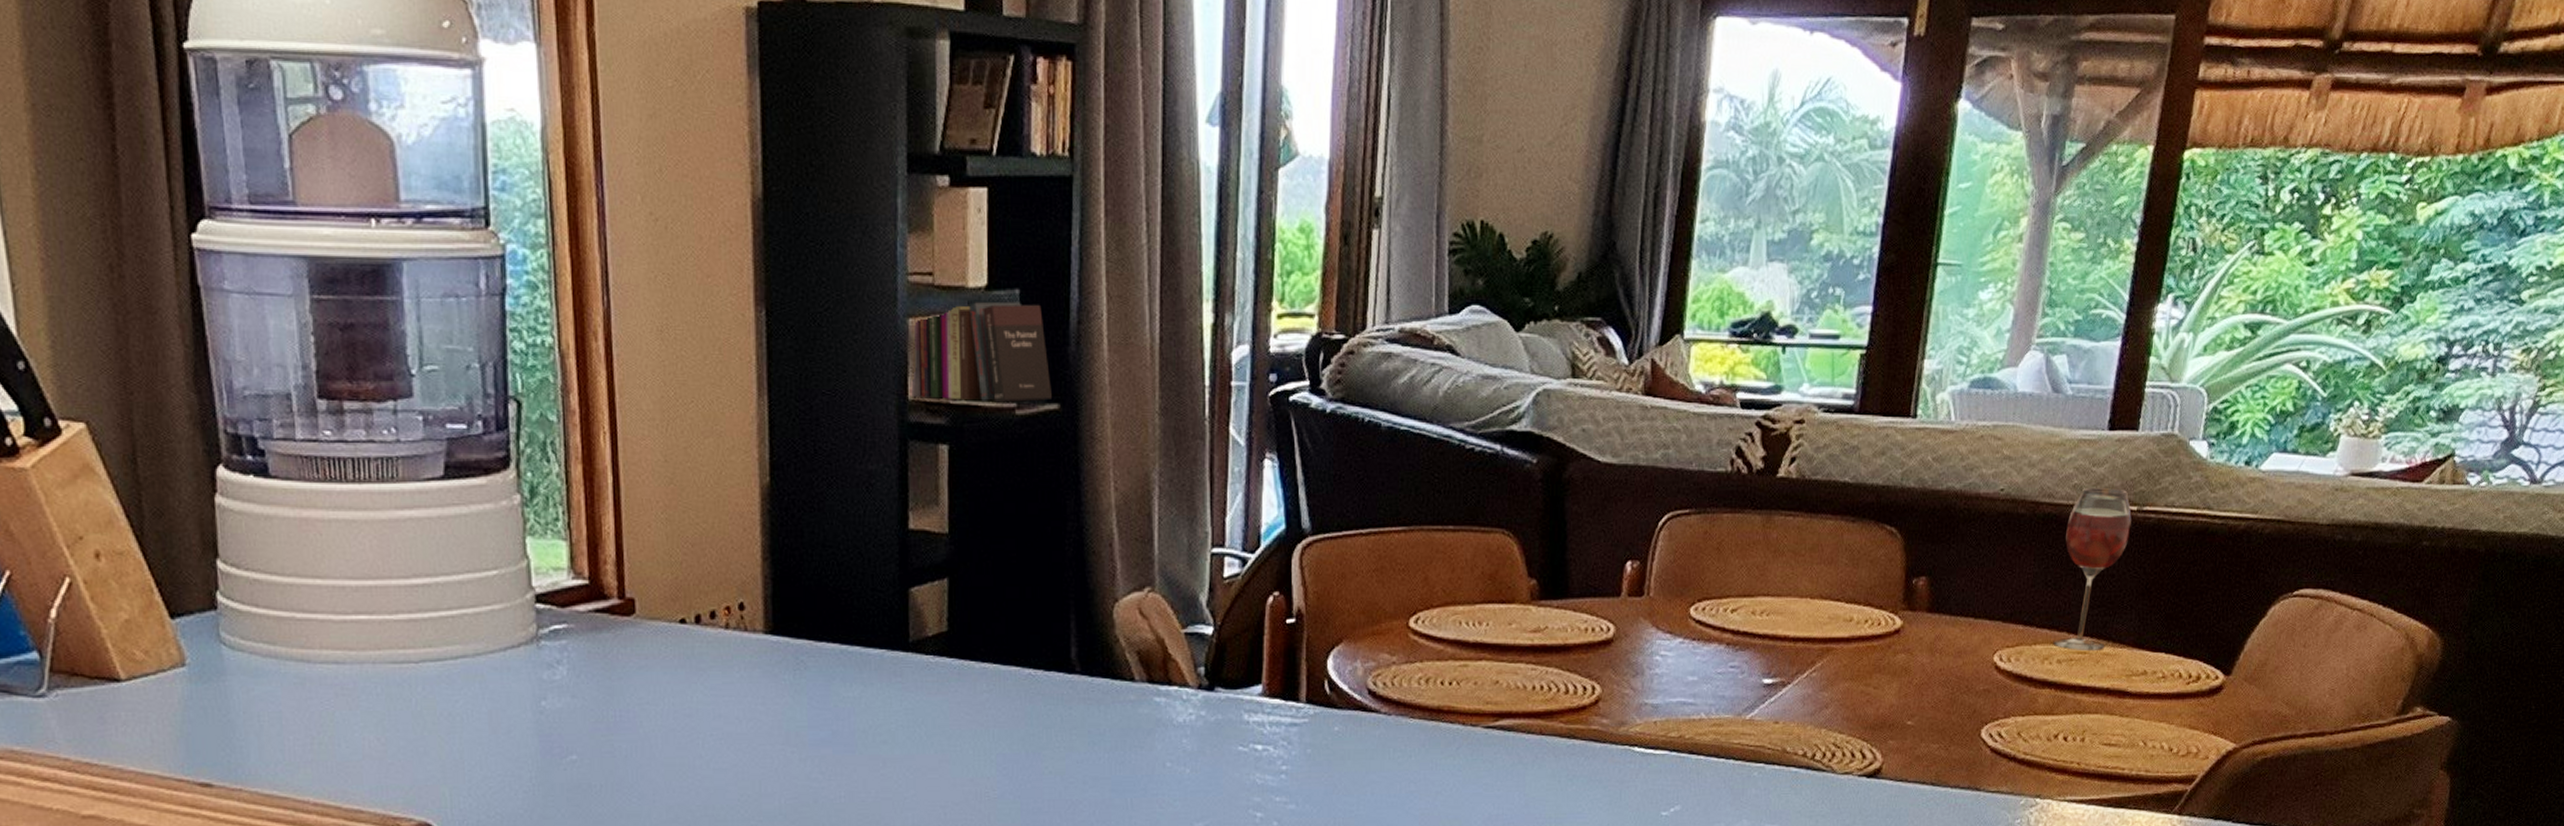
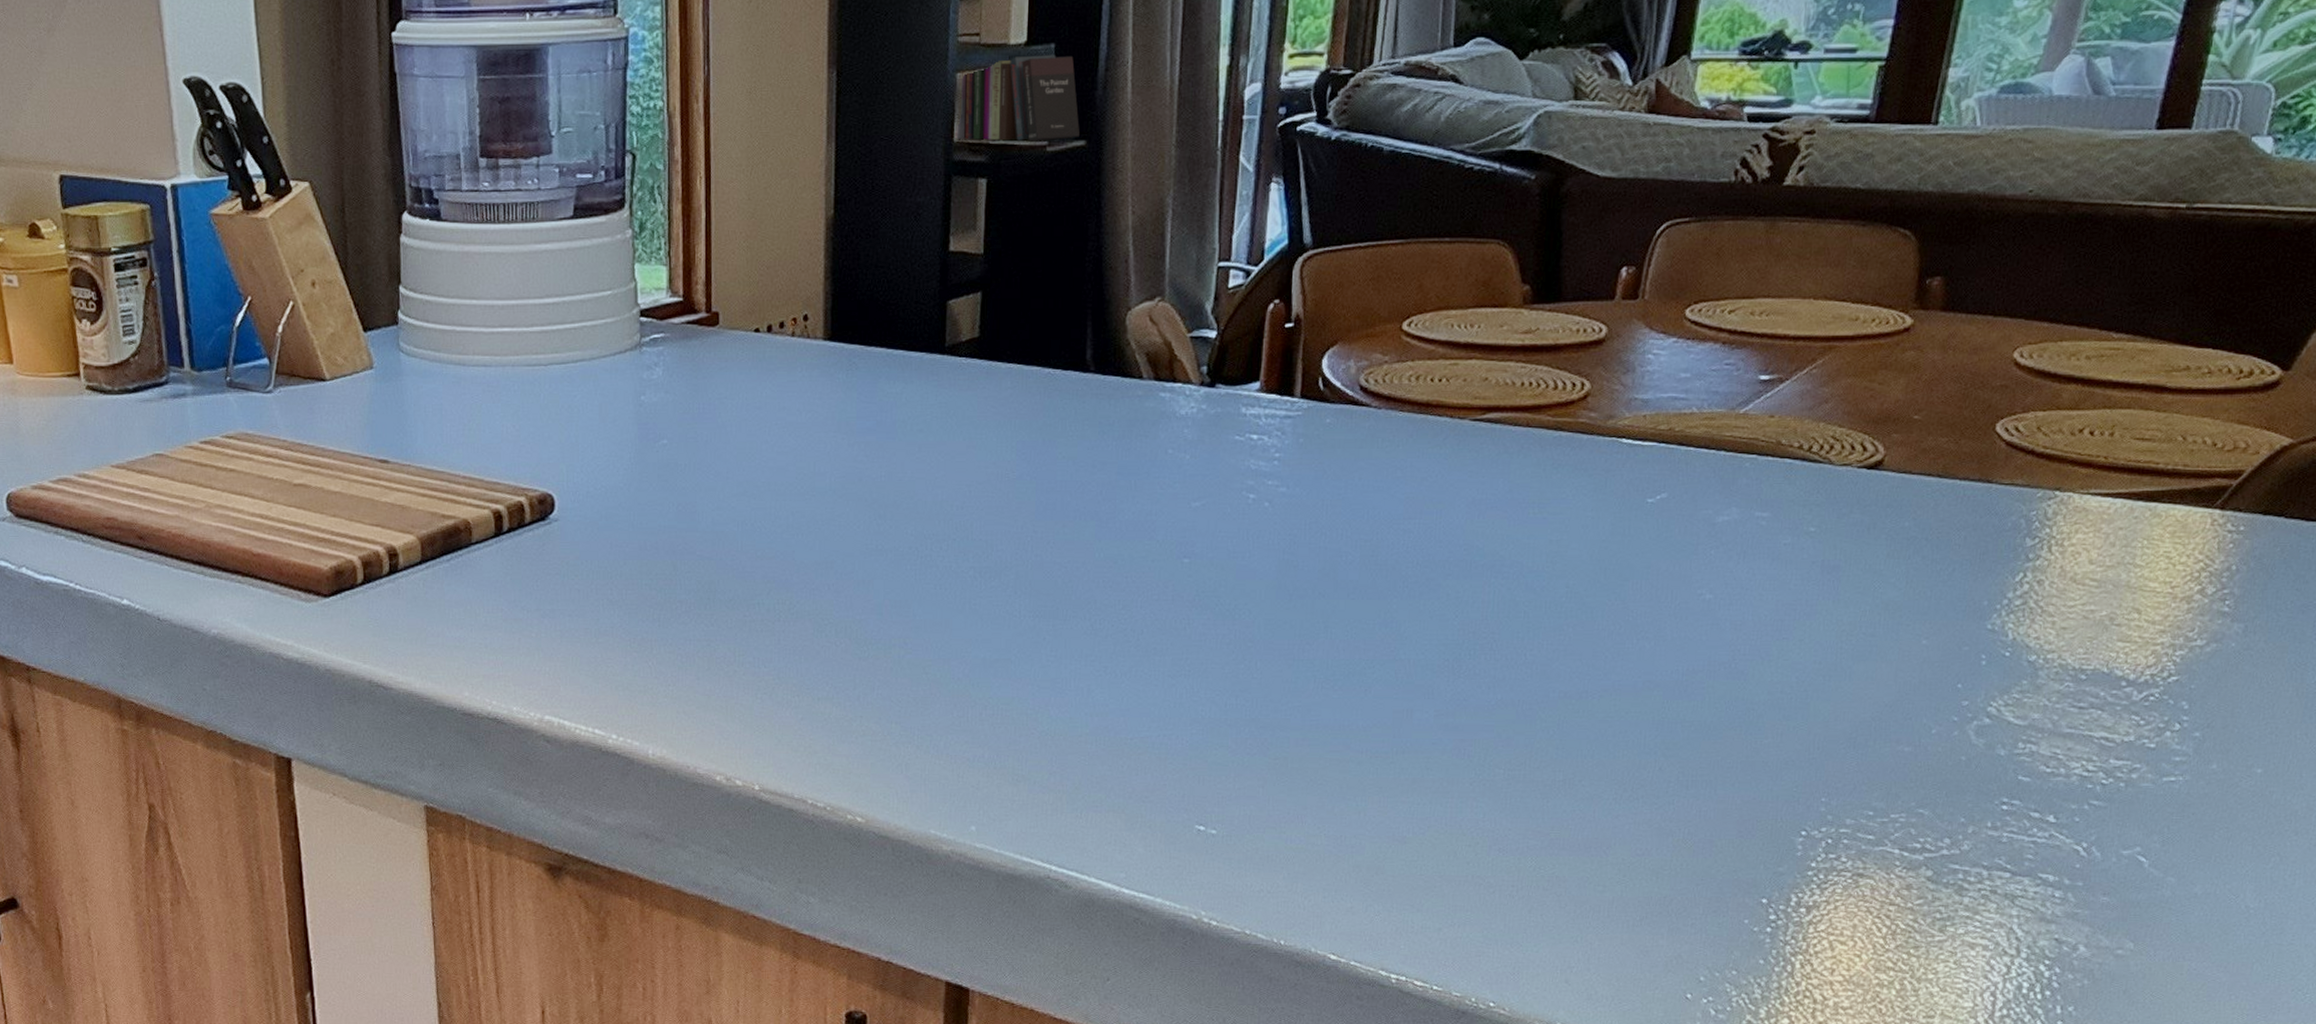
wineglass: present [2053,488,2132,652] -> none [2082,187,2179,348]

